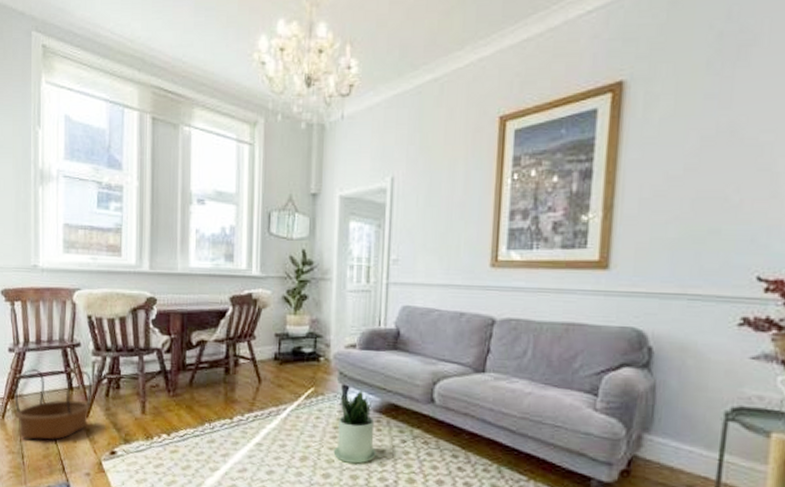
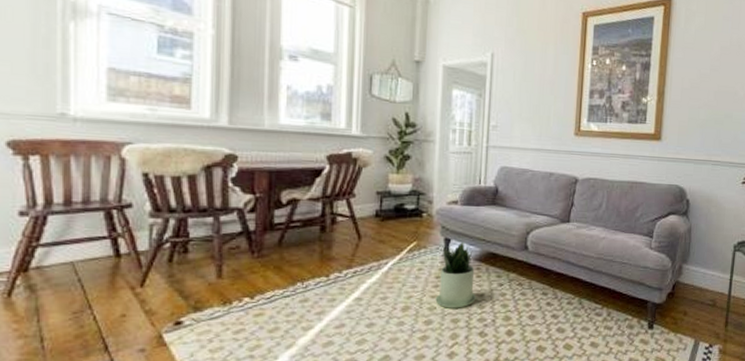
basket: present [14,368,93,440] -> none [28,234,150,318]

